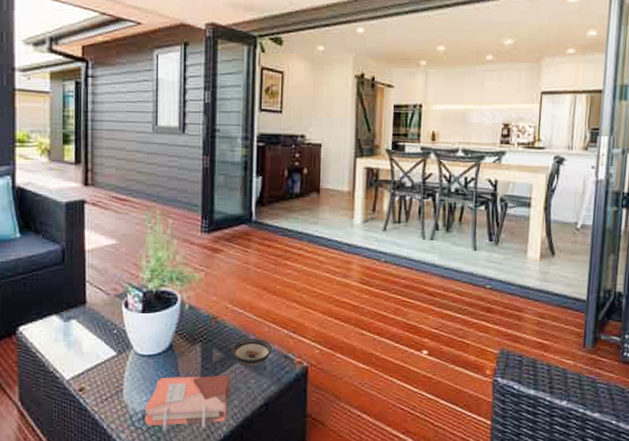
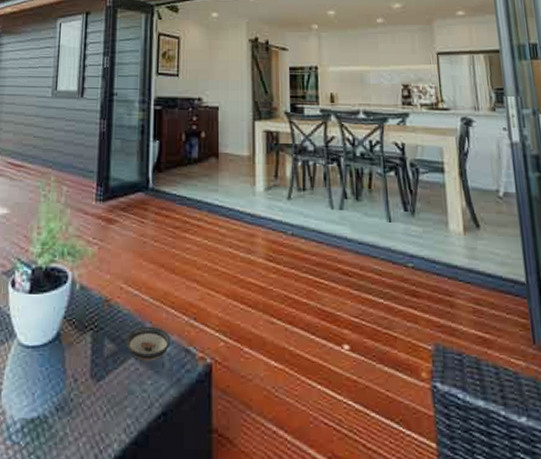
phonebook: present [144,375,230,431] -> none [23,373,123,448]

